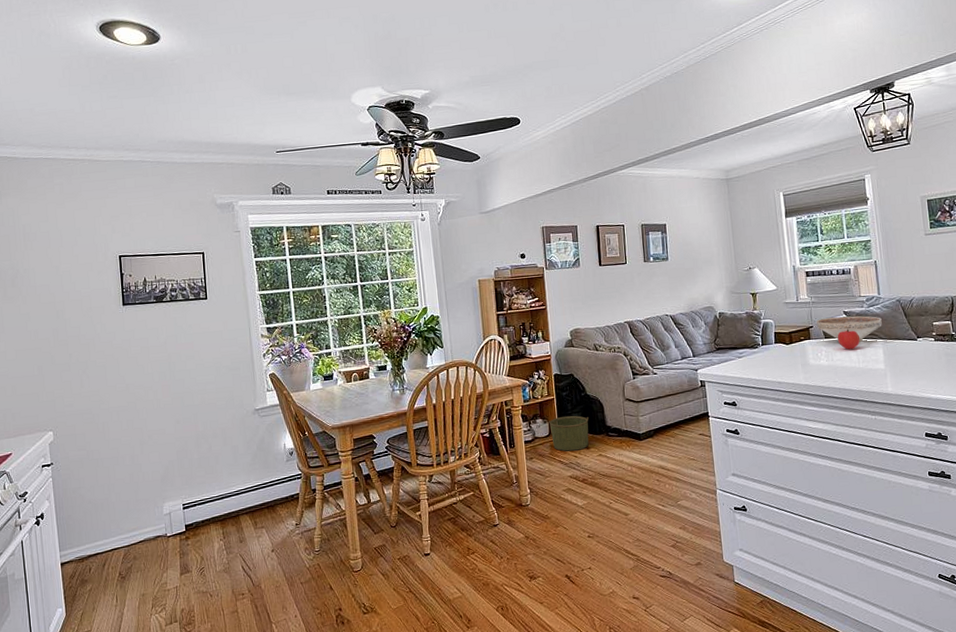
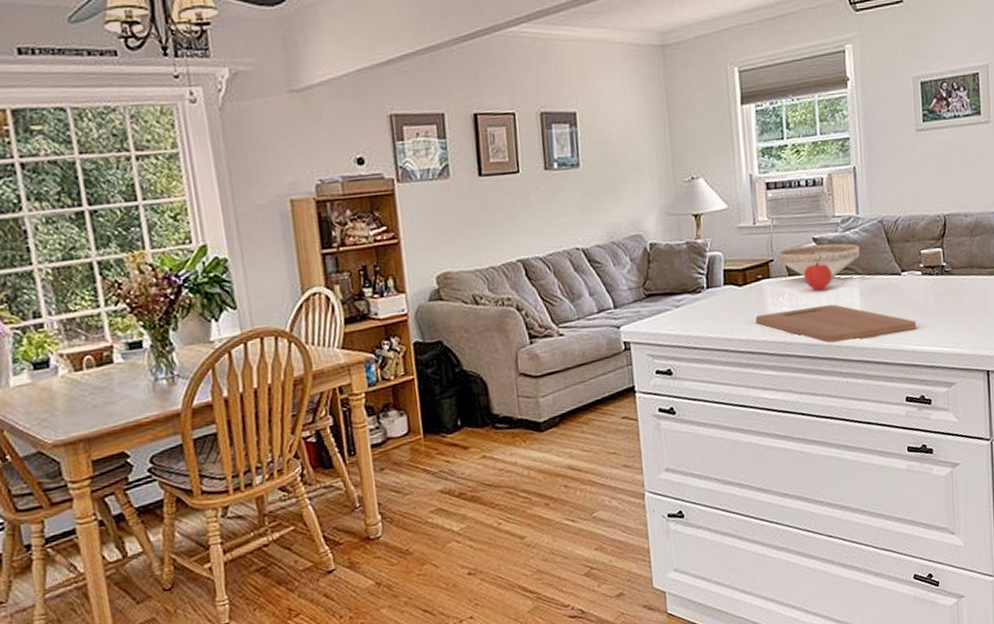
basket: present [549,415,589,452] -> none [407,402,467,456]
cutting board: none [800,360,932,389] -> present [756,304,917,343]

